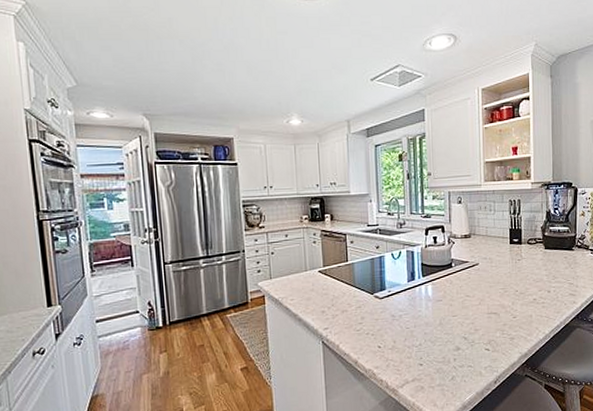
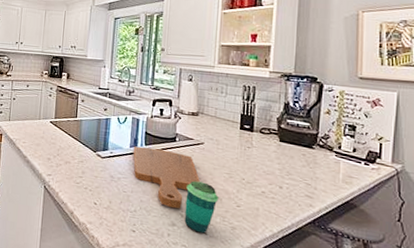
cutting board: none [411,277,478,334] -> present [133,146,200,210]
cup: none [467,301,496,351] -> present [184,180,218,234]

